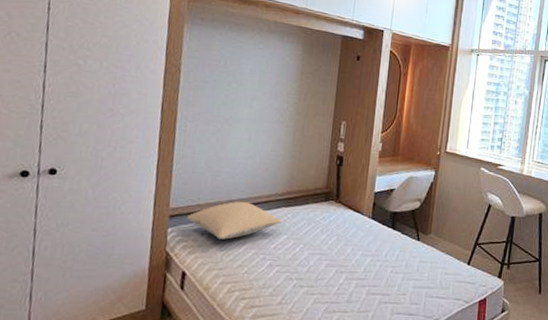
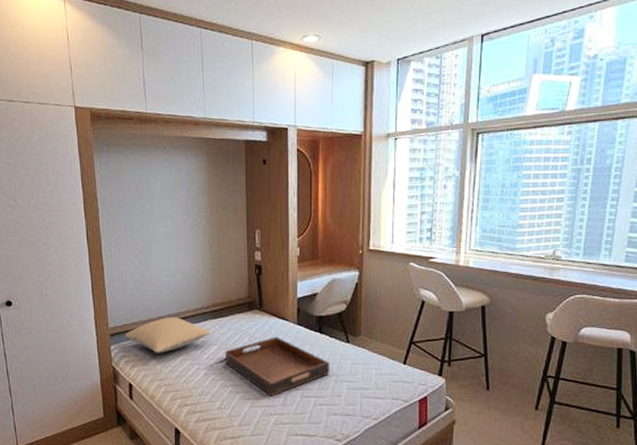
serving tray: none [293,230,399,293] -> present [225,337,330,397]

